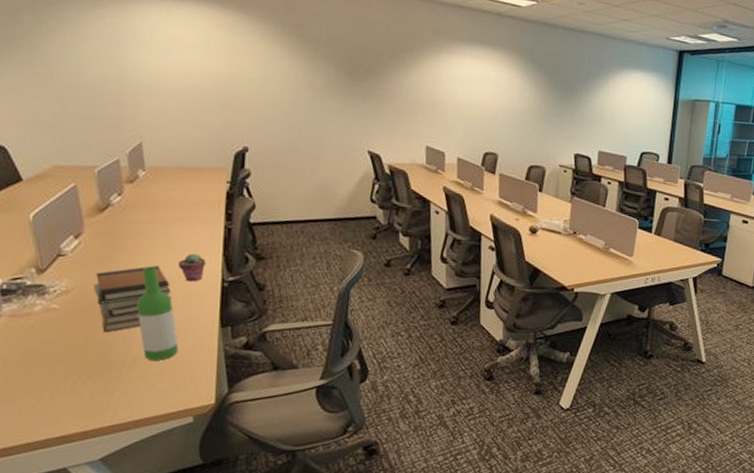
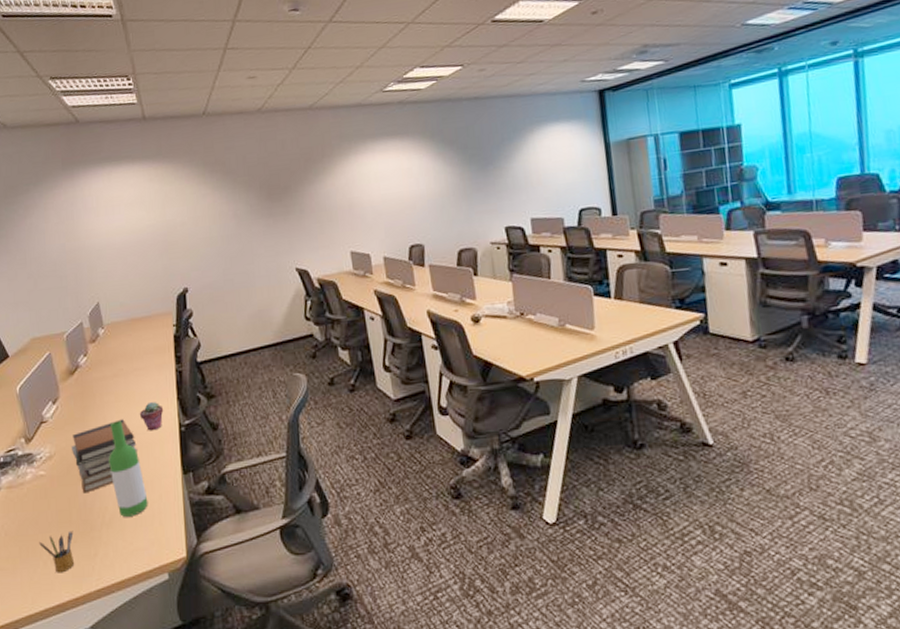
pencil box: none [45,367,88,406] -> present [39,530,75,573]

